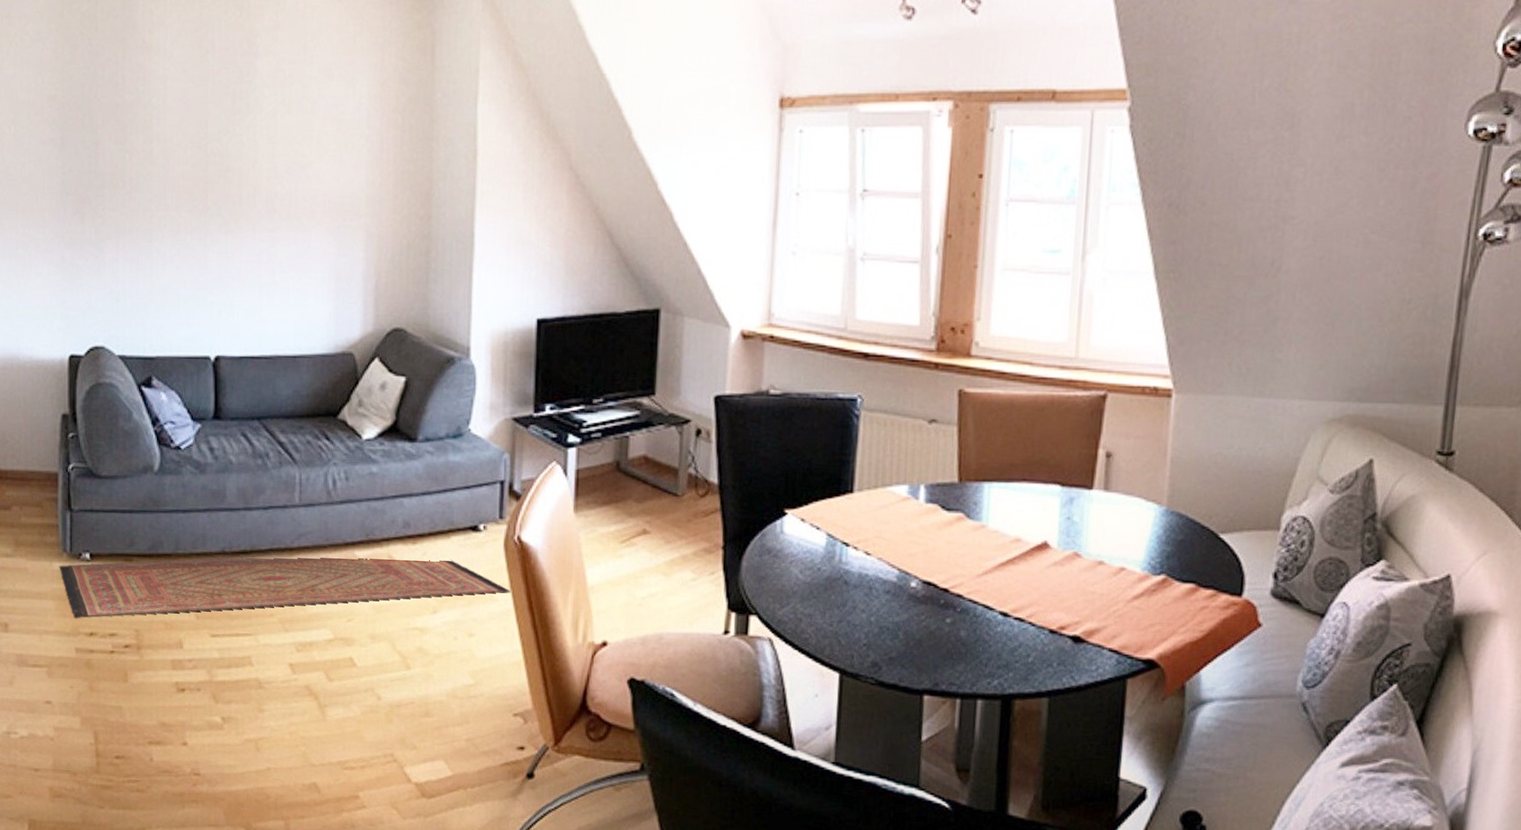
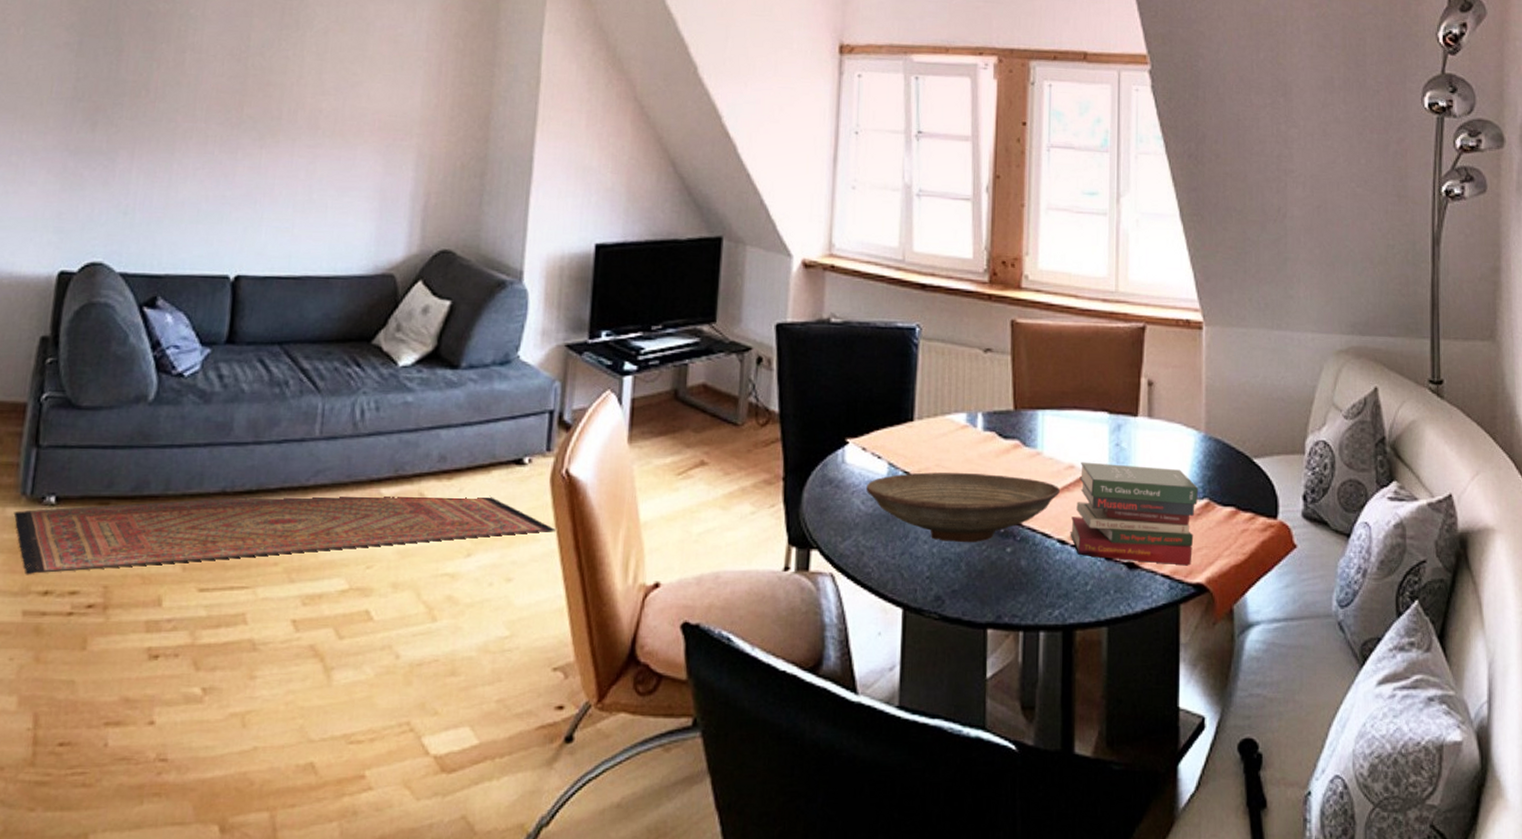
decorative bowl: none [805,543,1004,613] -> present [866,472,1060,543]
books: none [1013,535,1156,642] -> present [1070,462,1199,566]

